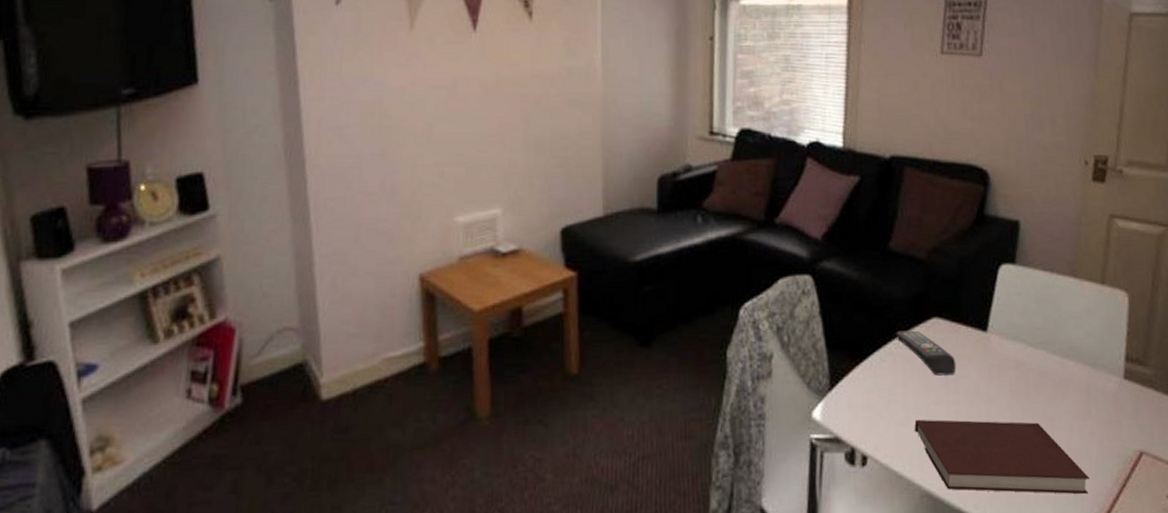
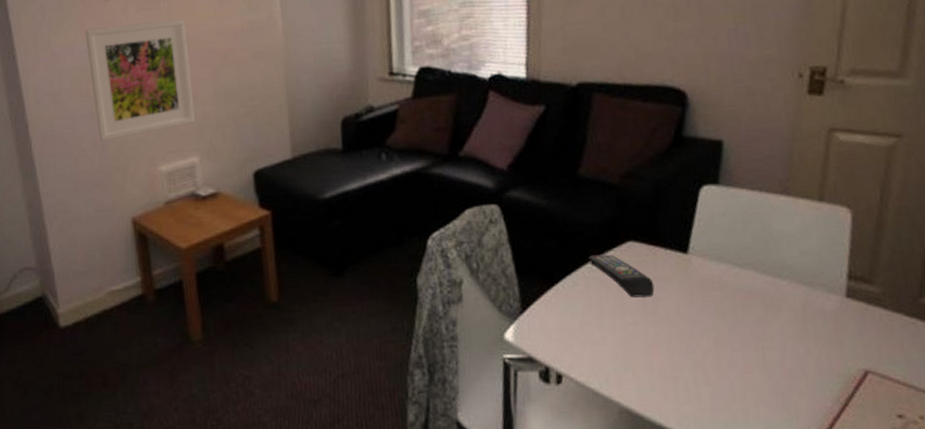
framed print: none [383,57,501,185] -> present [85,19,195,141]
notebook: present [914,419,1090,495] -> none [611,339,806,413]

